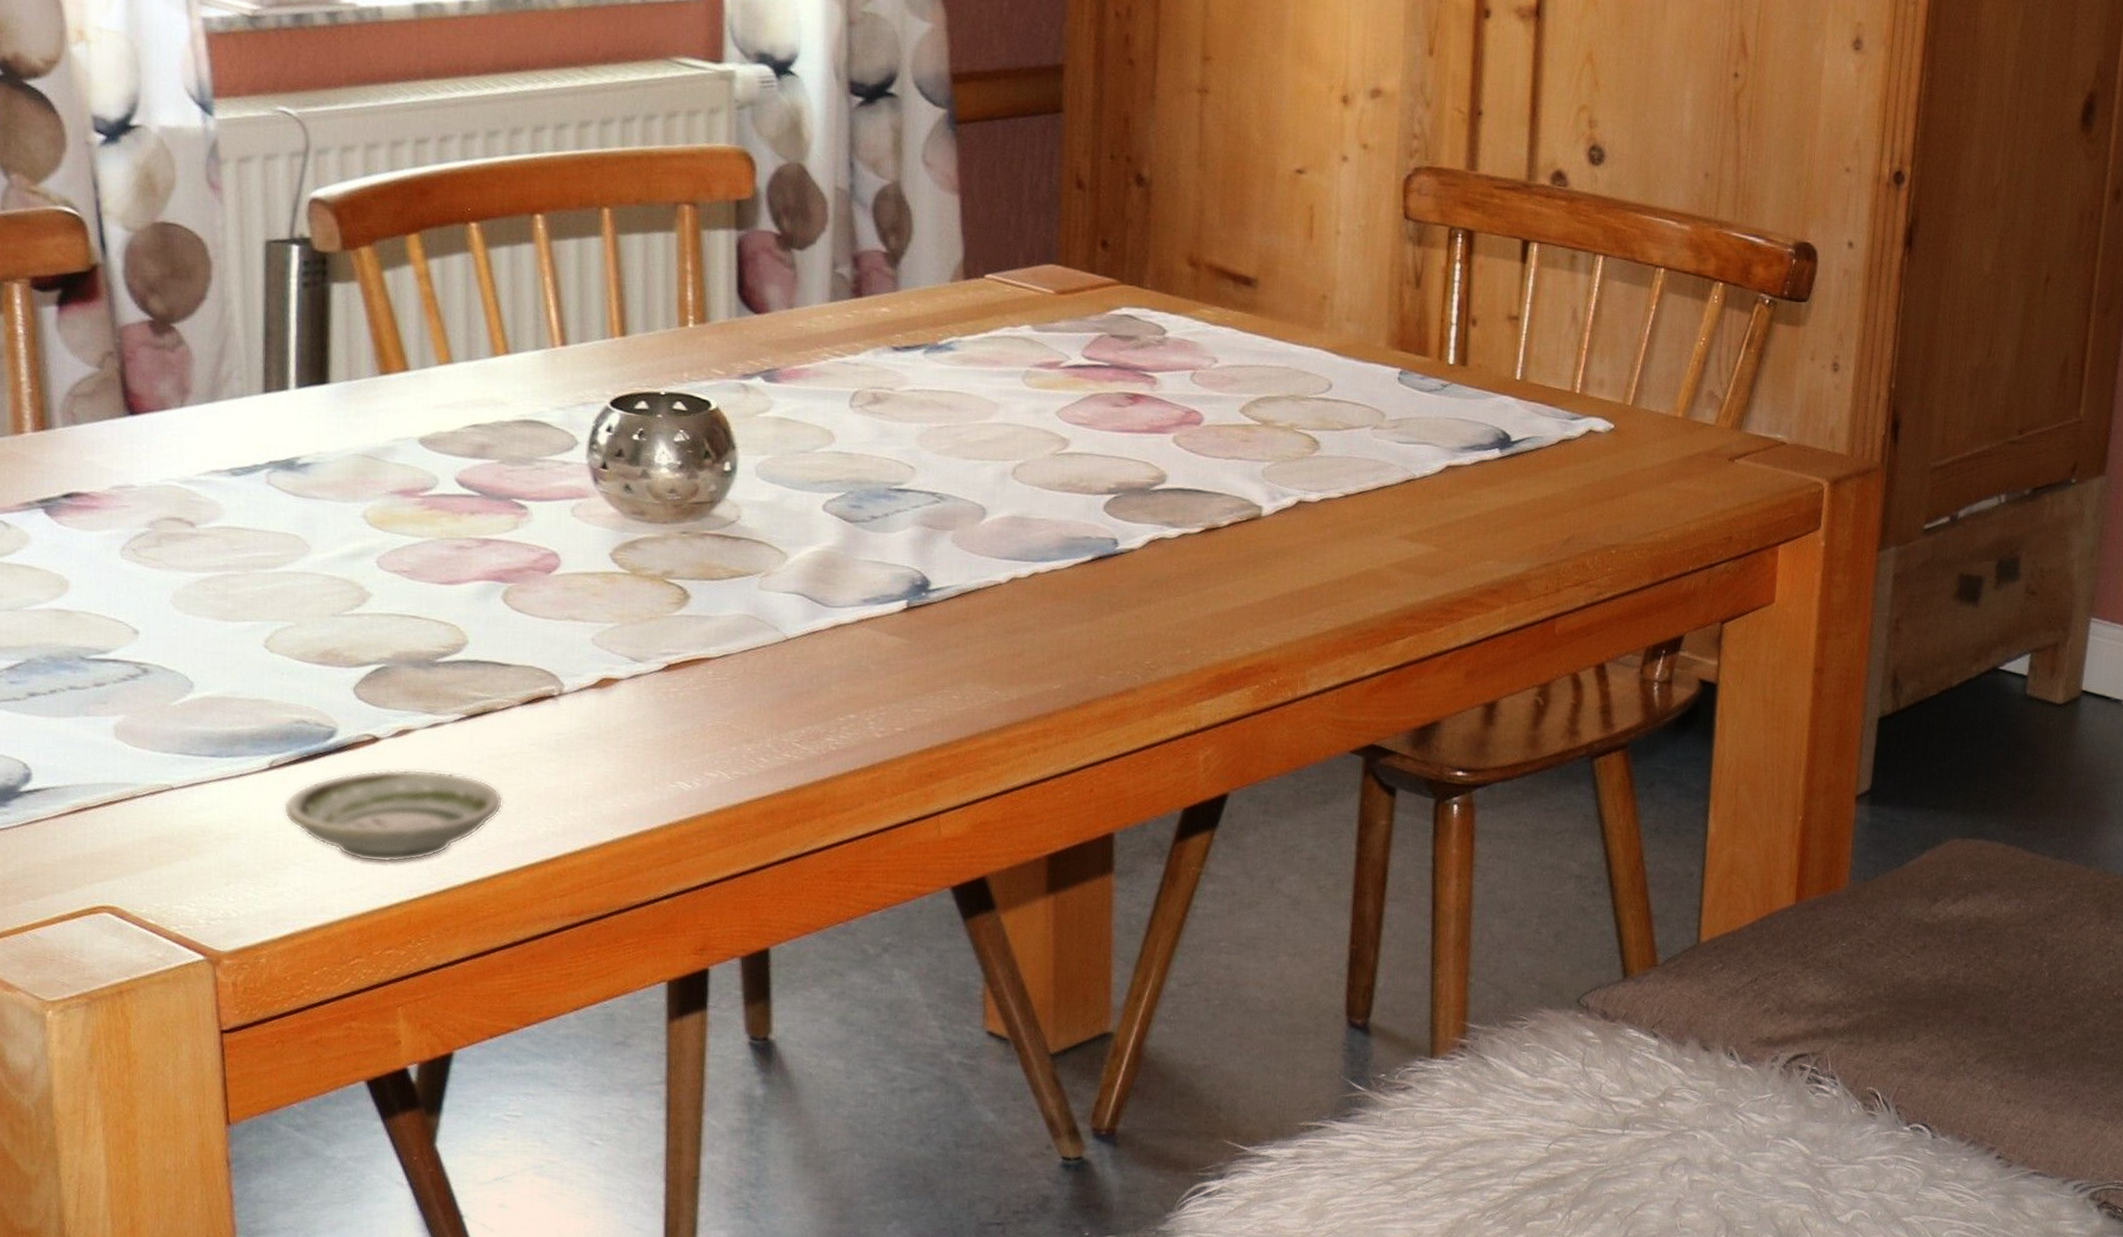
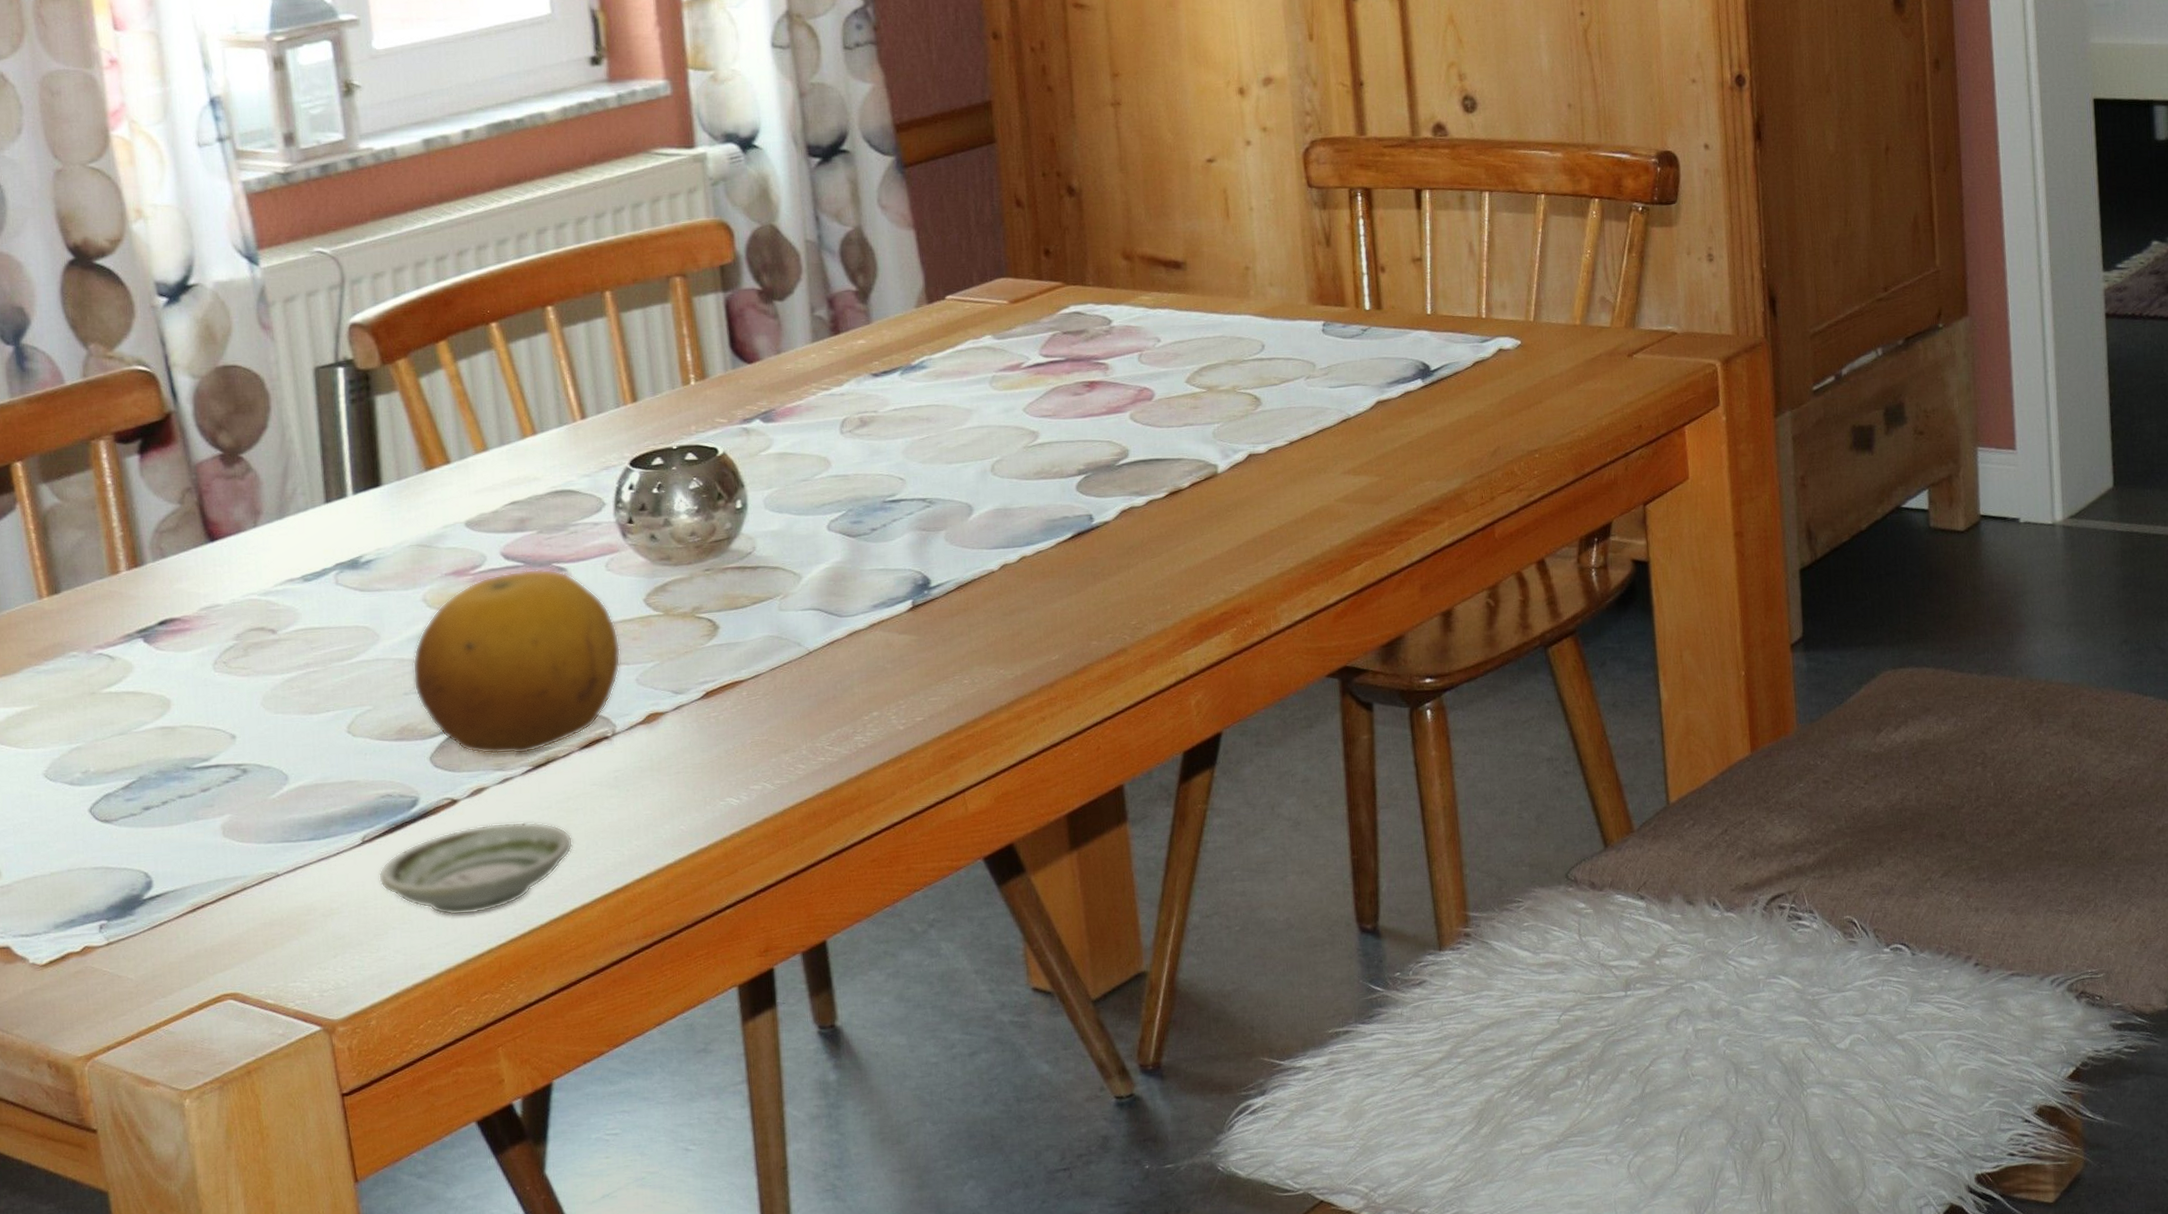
fruit: none [343,500,578,700] -> present [412,569,621,755]

